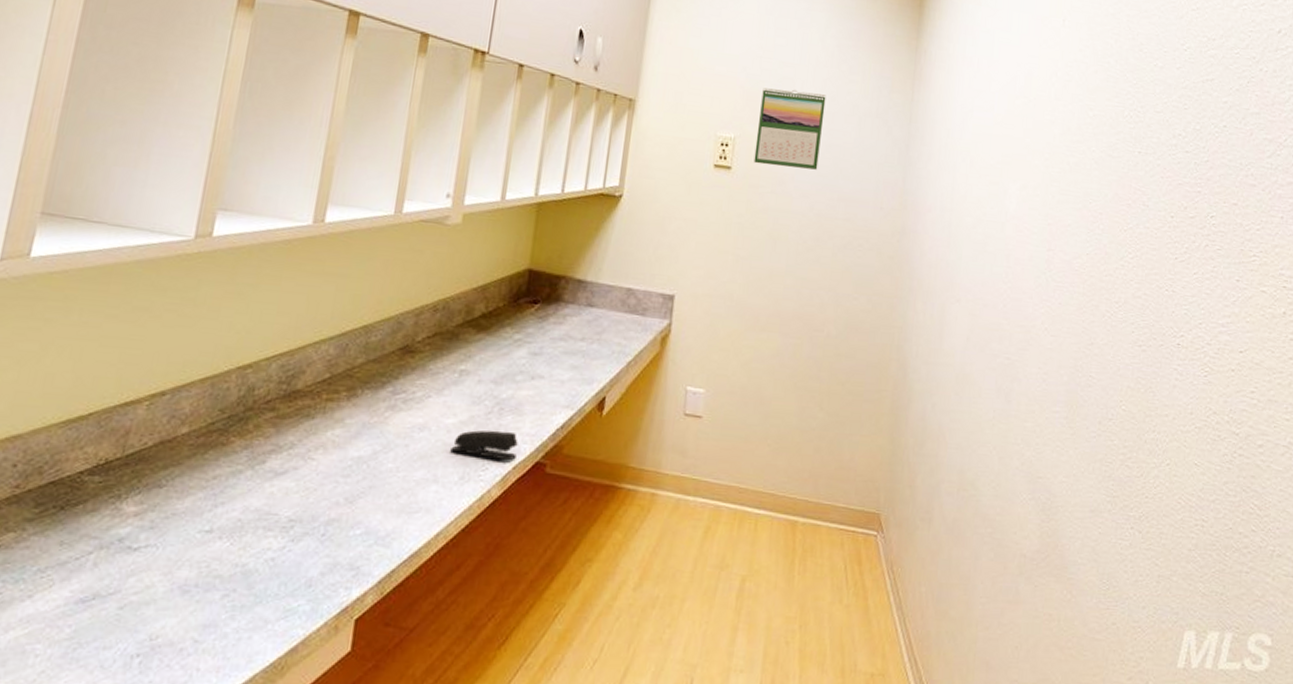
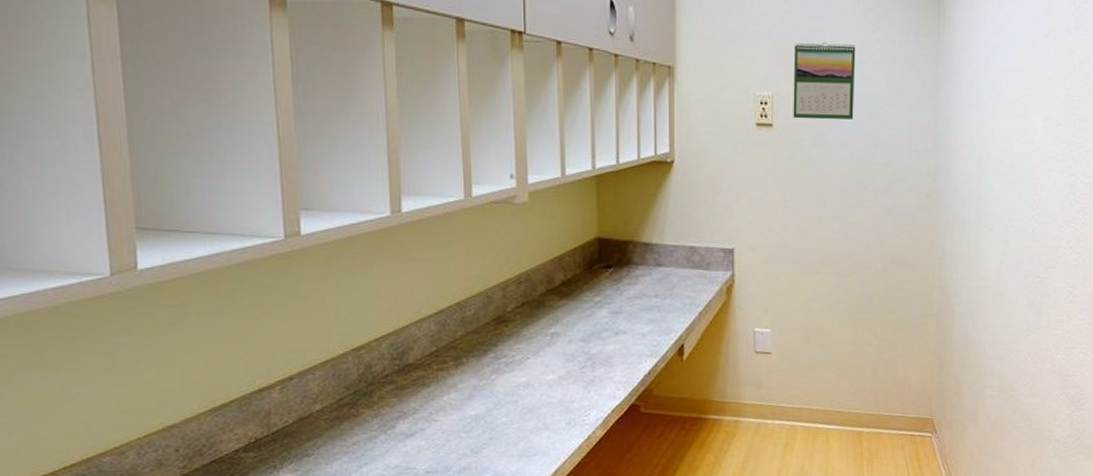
stapler: present [450,430,518,461] -> none [555,381,613,406]

